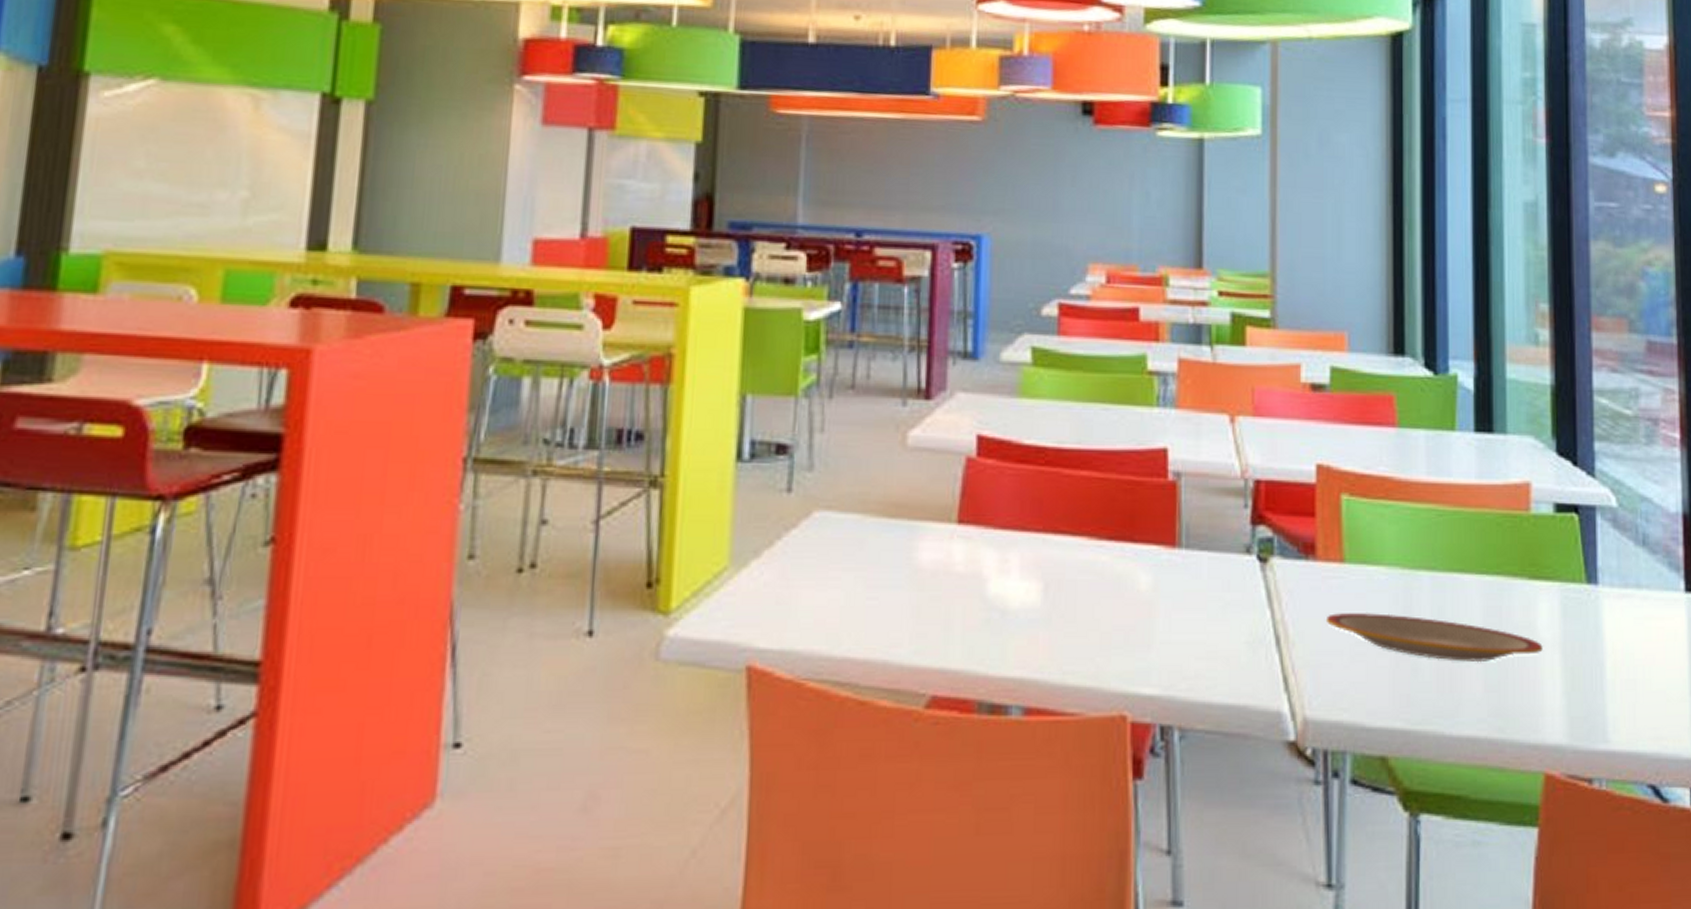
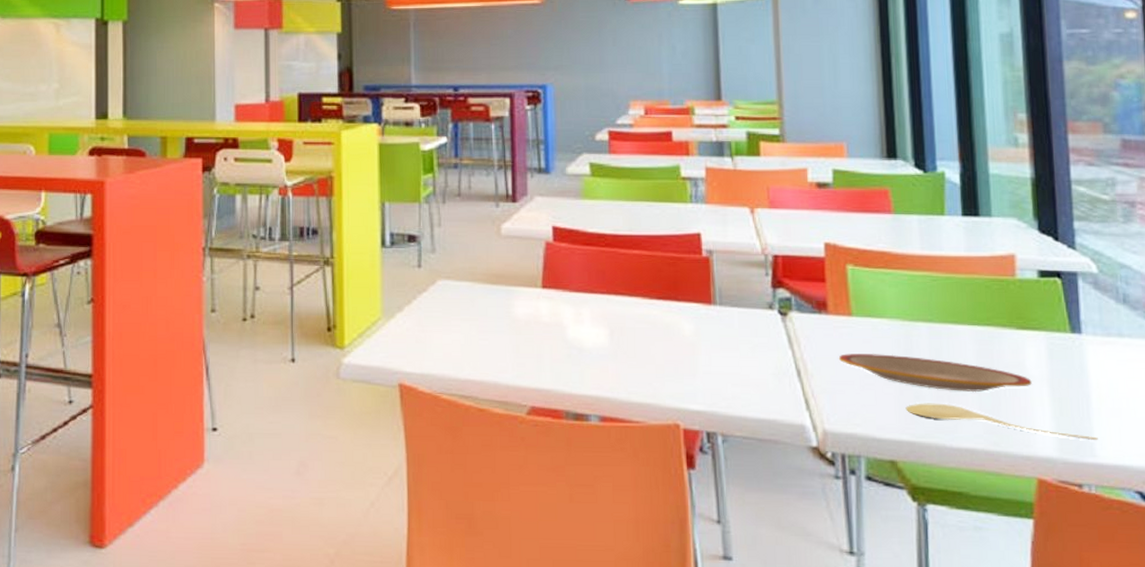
spoon: none [1401,677,1611,722] -> present [905,403,1098,441]

